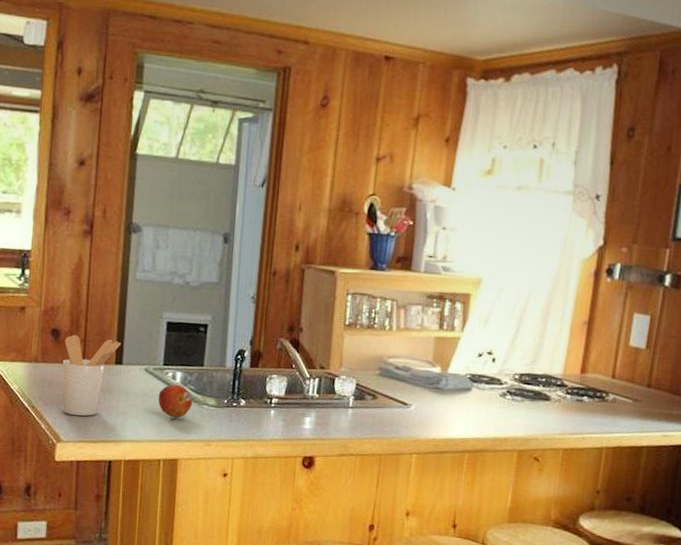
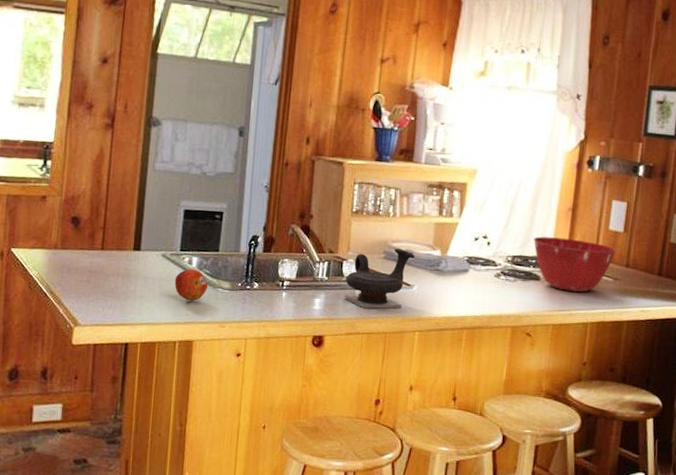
utensil holder: present [62,334,121,416] -> none [80,222,140,300]
teapot: none [337,364,413,429] -> present [345,248,415,309]
mixing bowl: none [543,352,637,414] -> present [533,236,617,292]

